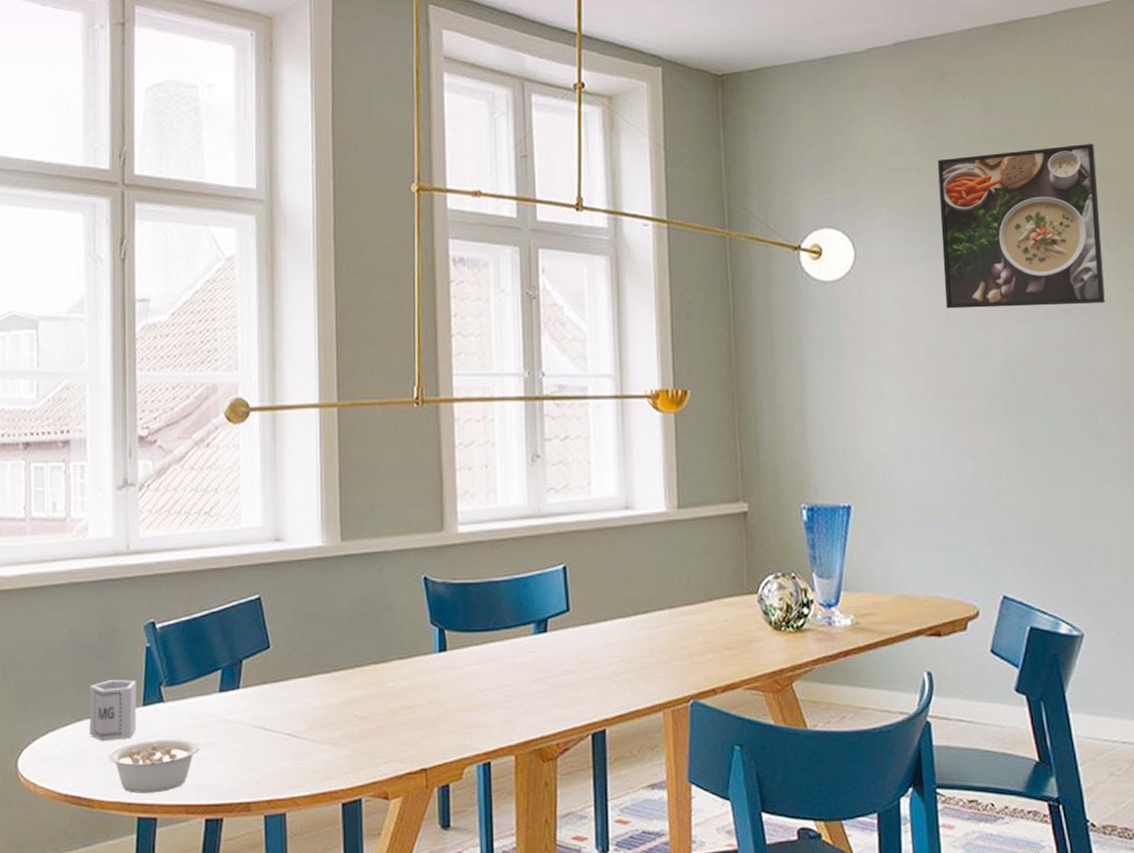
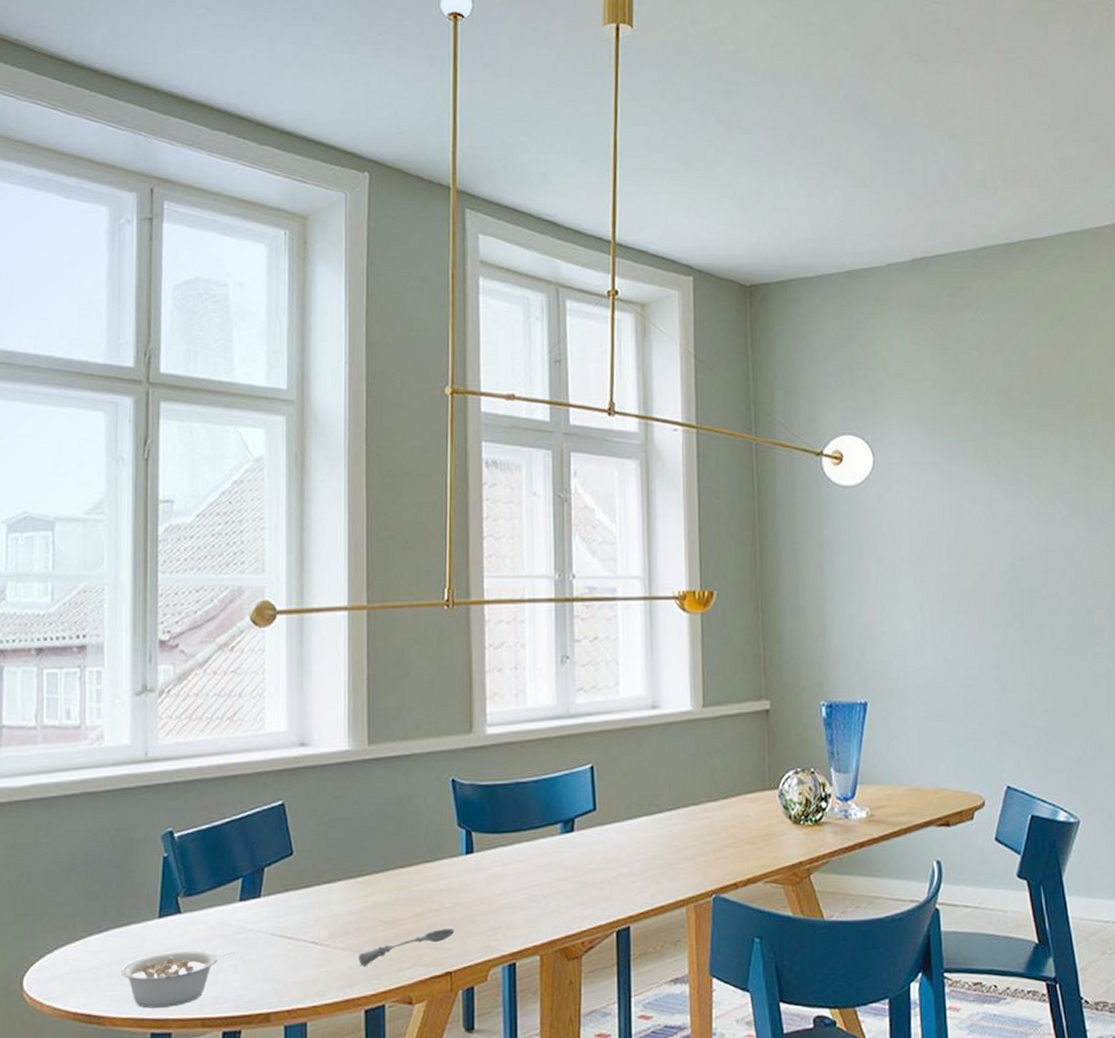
cup: present [89,680,137,742] -> none [101,891,152,957]
soupspoon: none [335,726,429,760] -> present [358,929,455,966]
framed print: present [938,144,1105,309] -> none [951,358,1101,513]

